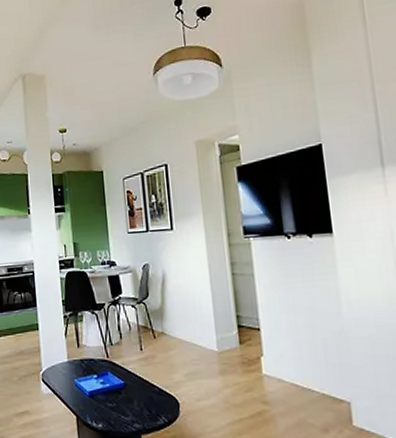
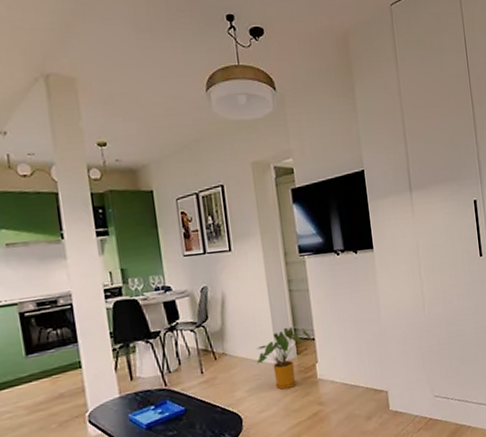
house plant: none [196,312,257,379] -> present [256,326,312,390]

